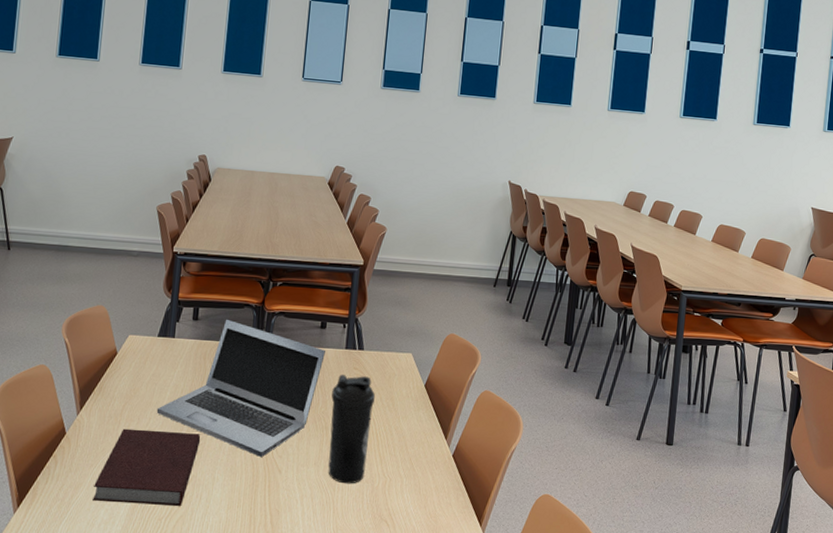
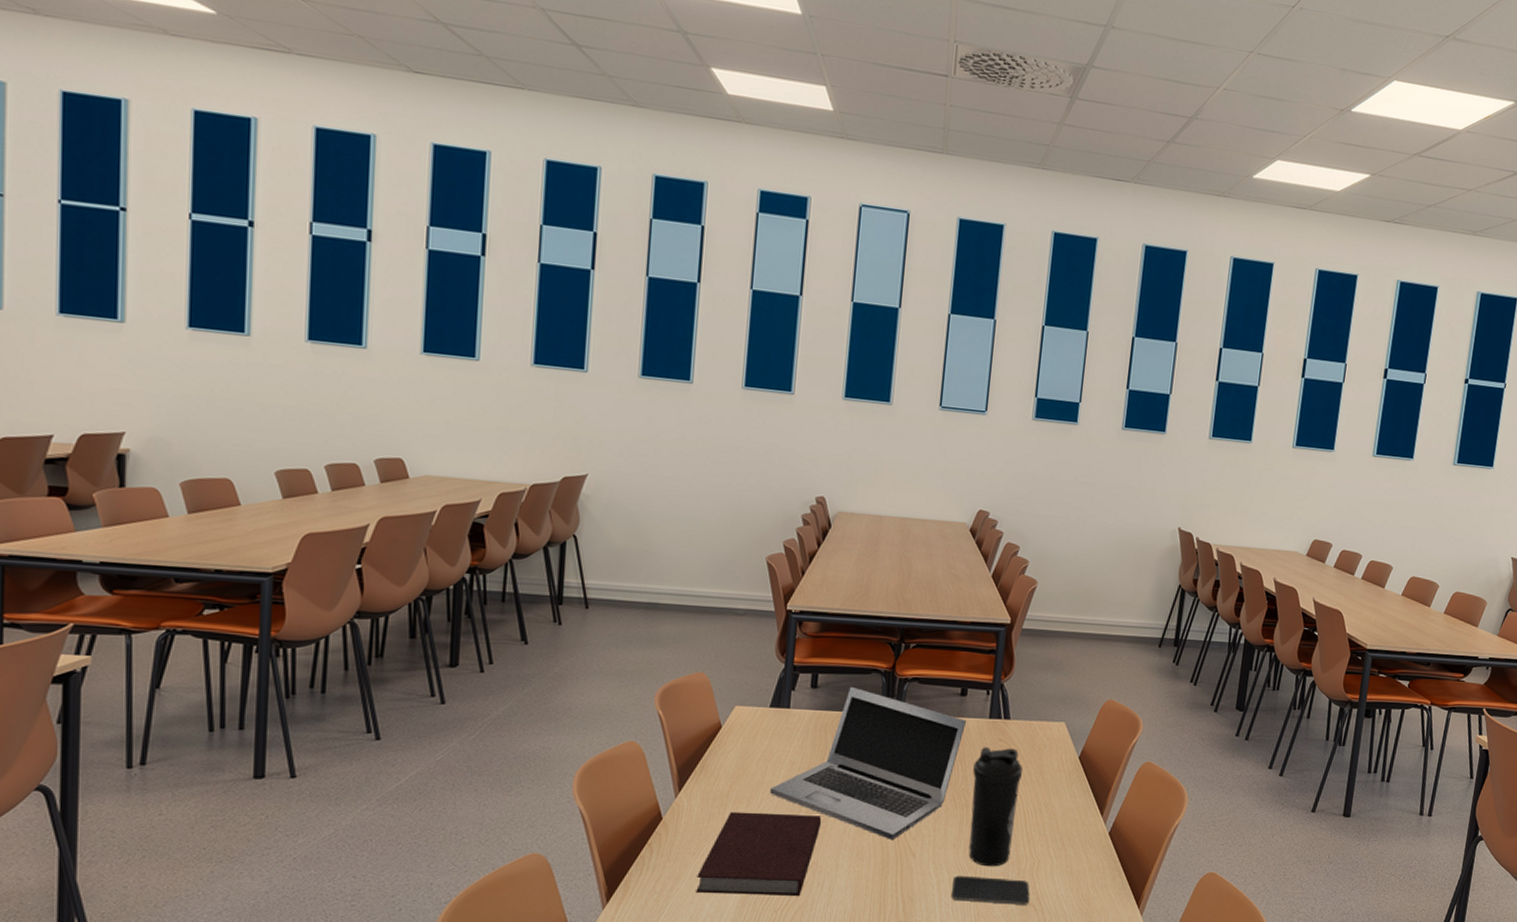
smartphone: none [313,491,383,520] -> present [951,875,1030,905]

